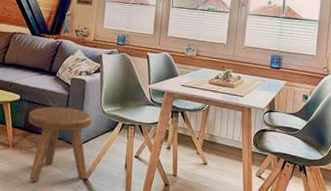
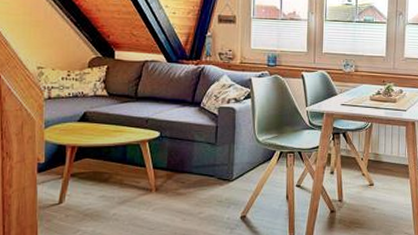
stool: present [28,106,92,182] -> none [171,140,246,226]

